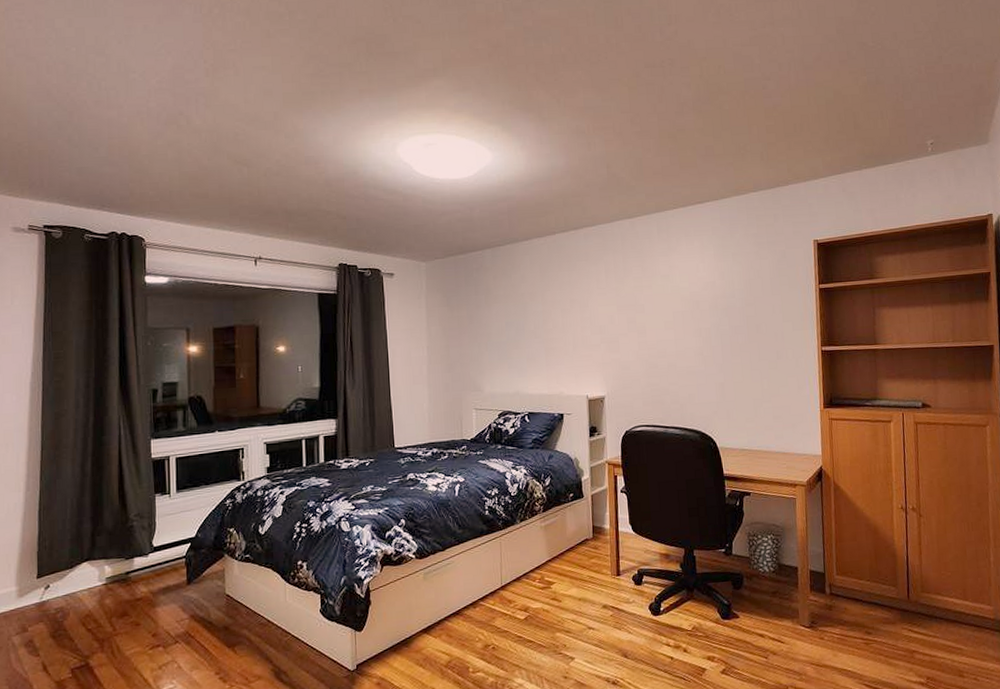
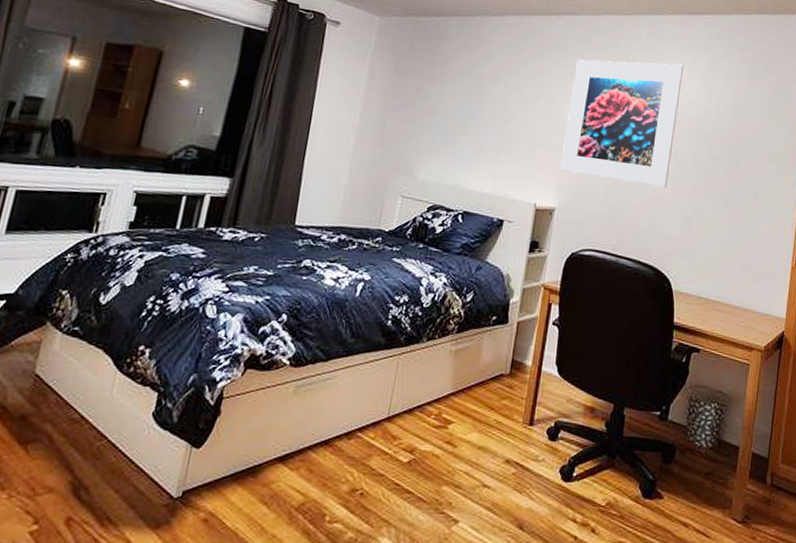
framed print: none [600,251,698,365] -> present [559,59,684,188]

